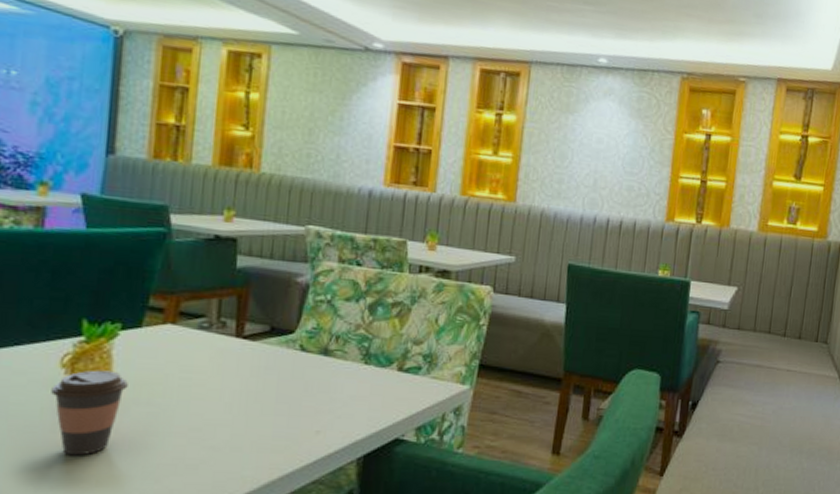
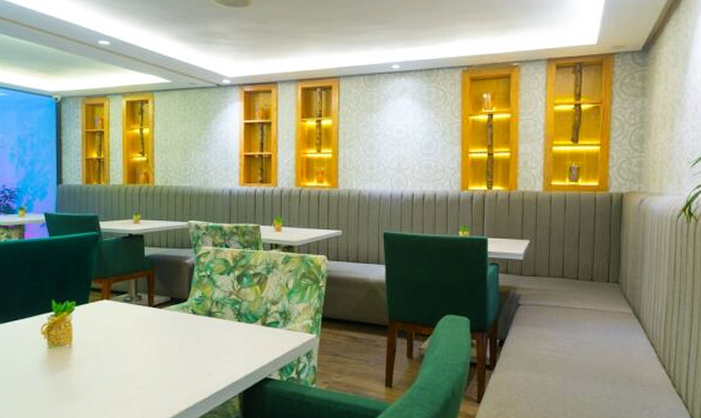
coffee cup: present [51,370,128,456] -> none [37,335,83,396]

